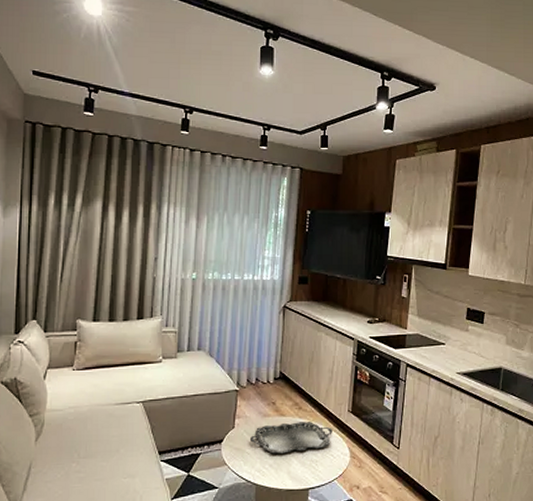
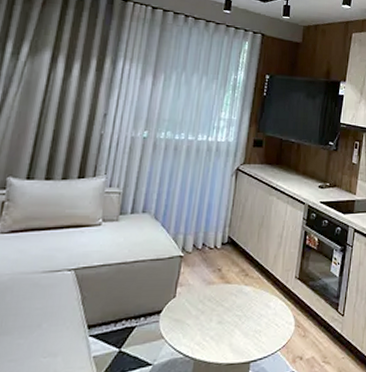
serving tray: present [249,422,332,454] -> none [191,289,279,325]

